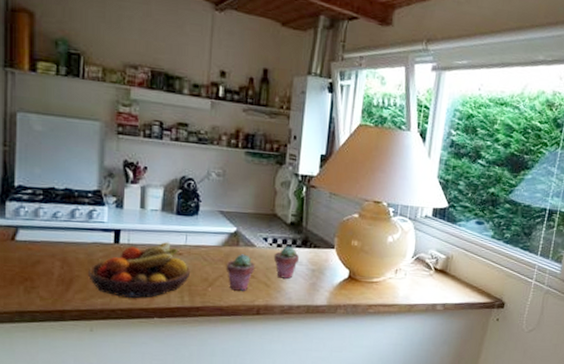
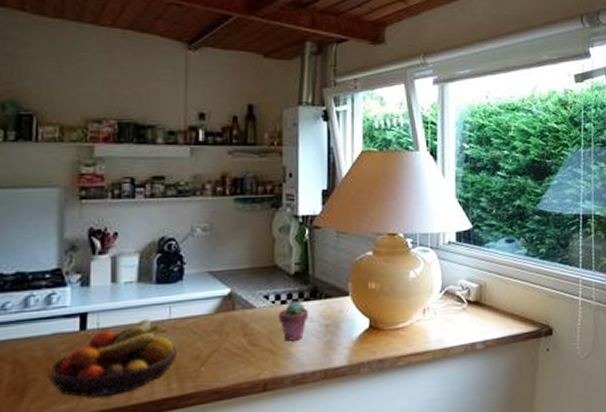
potted succulent: present [226,254,256,291] -> none [221,319,257,366]

